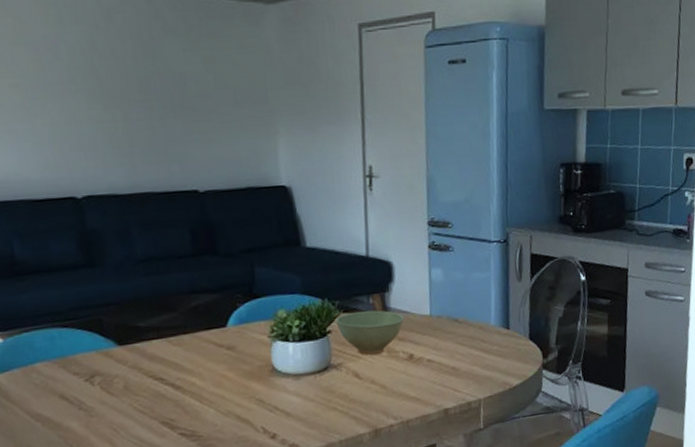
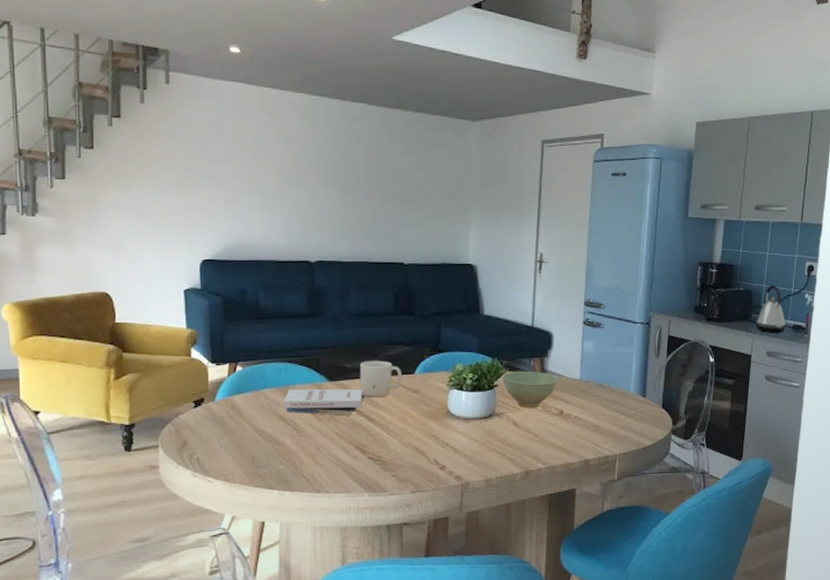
books: none [61,351,169,390] -> present [282,388,367,416]
mug: none [155,314,212,361] -> present [359,360,403,398]
kettle: none [630,184,666,241] -> present [755,285,787,333]

